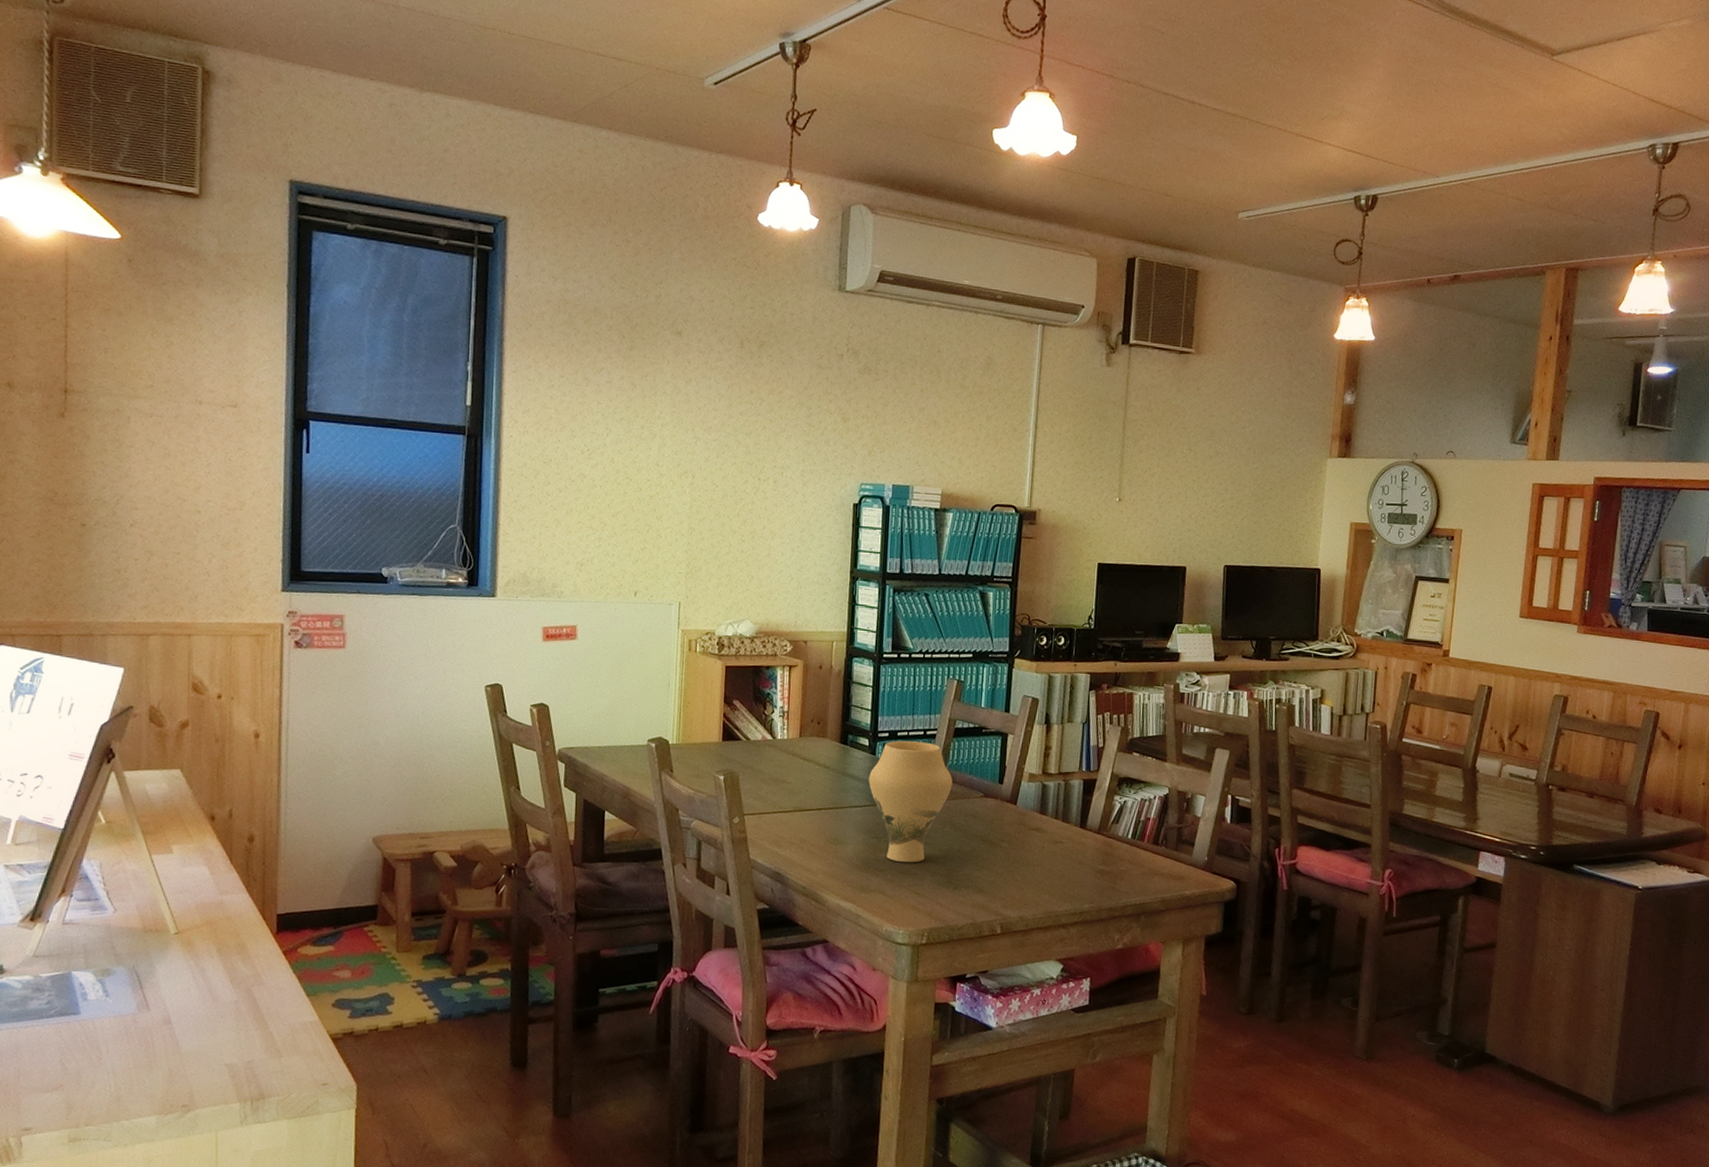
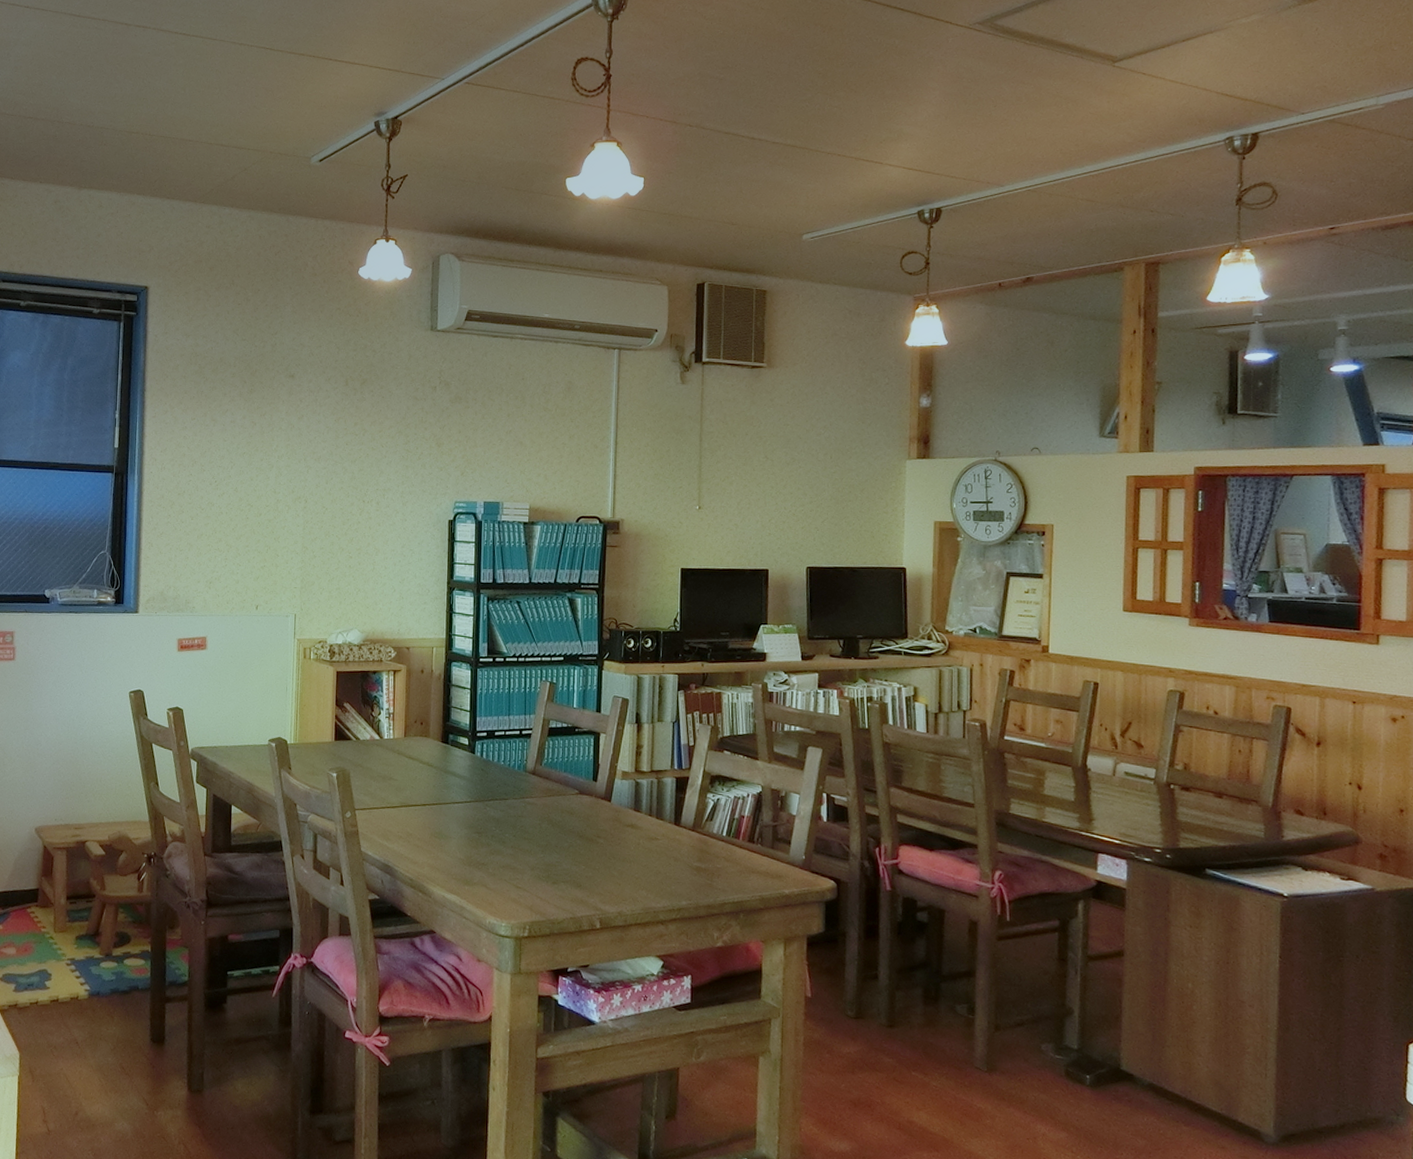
vase: present [869,740,953,863] -> none [469,740,548,858]

